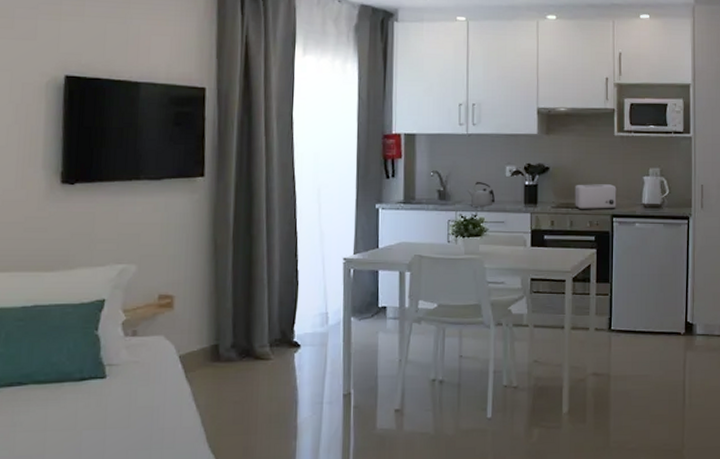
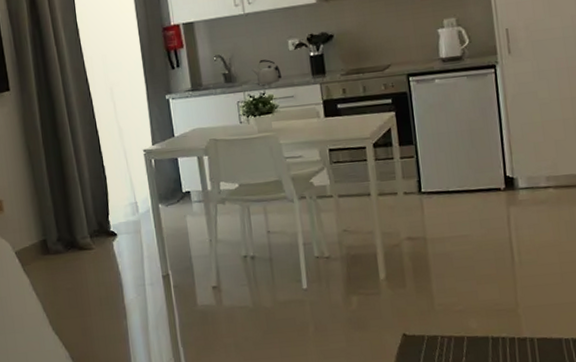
toaster: present [575,184,617,211] -> none [363,42,412,75]

